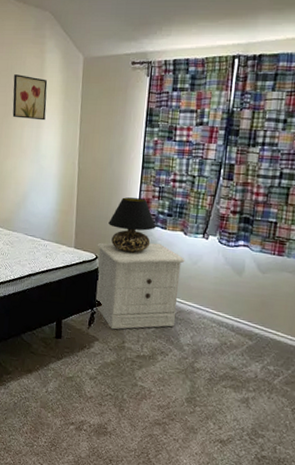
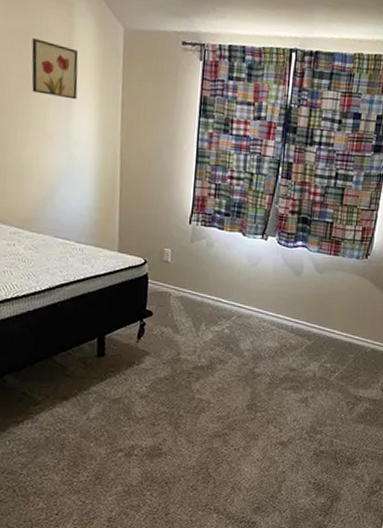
nightstand: present [95,242,185,330] -> none [145,244,244,341]
table lamp: present [108,197,156,253] -> none [158,194,212,256]

